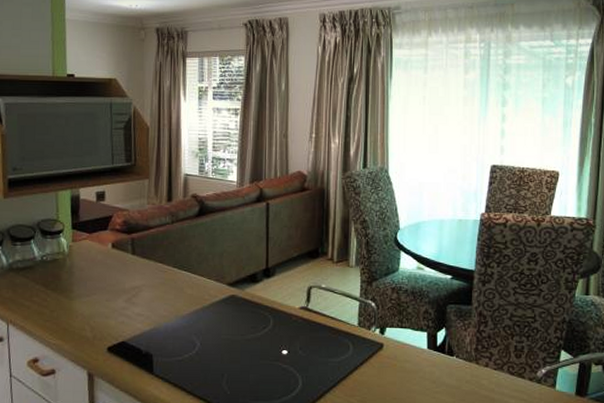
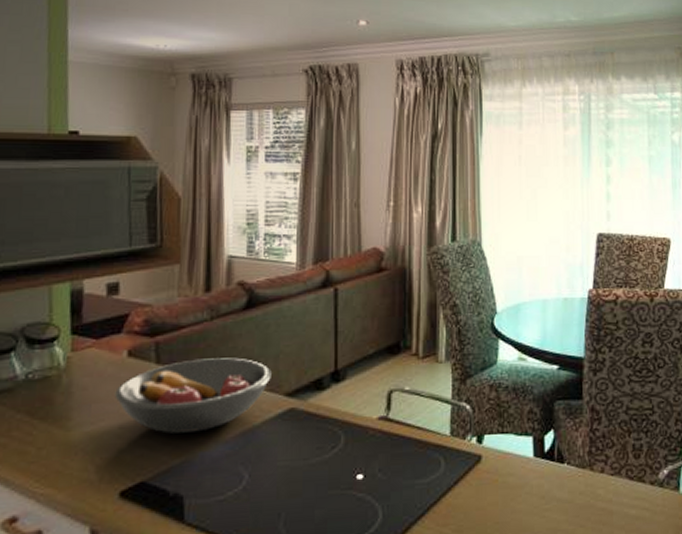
fruit bowl: none [103,253,217,308] -> present [115,357,271,434]

